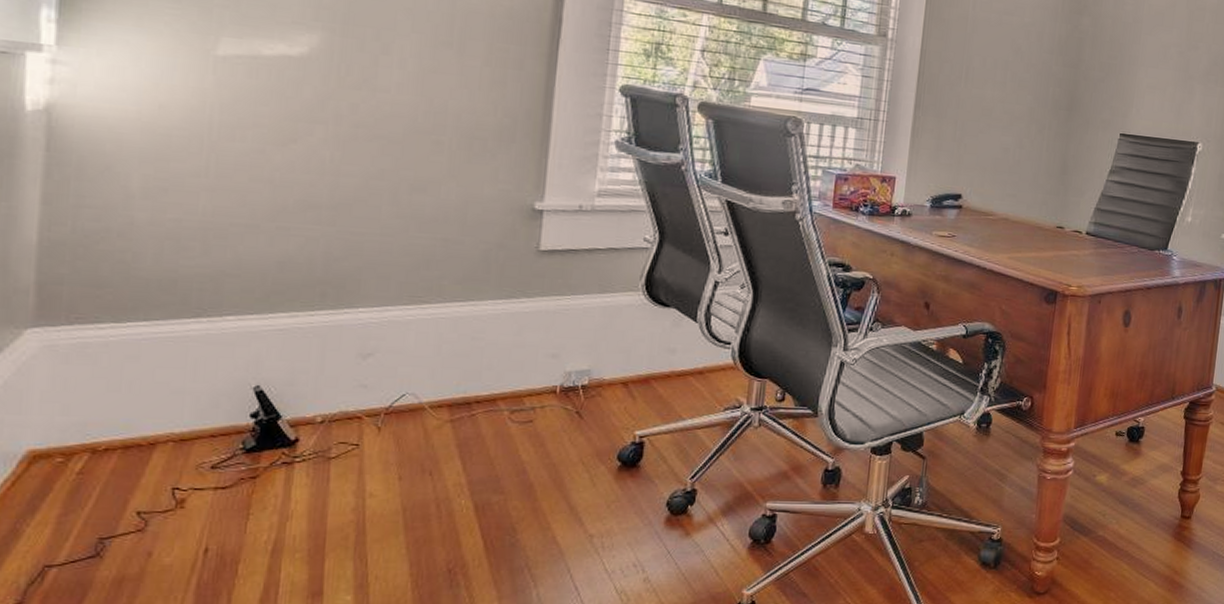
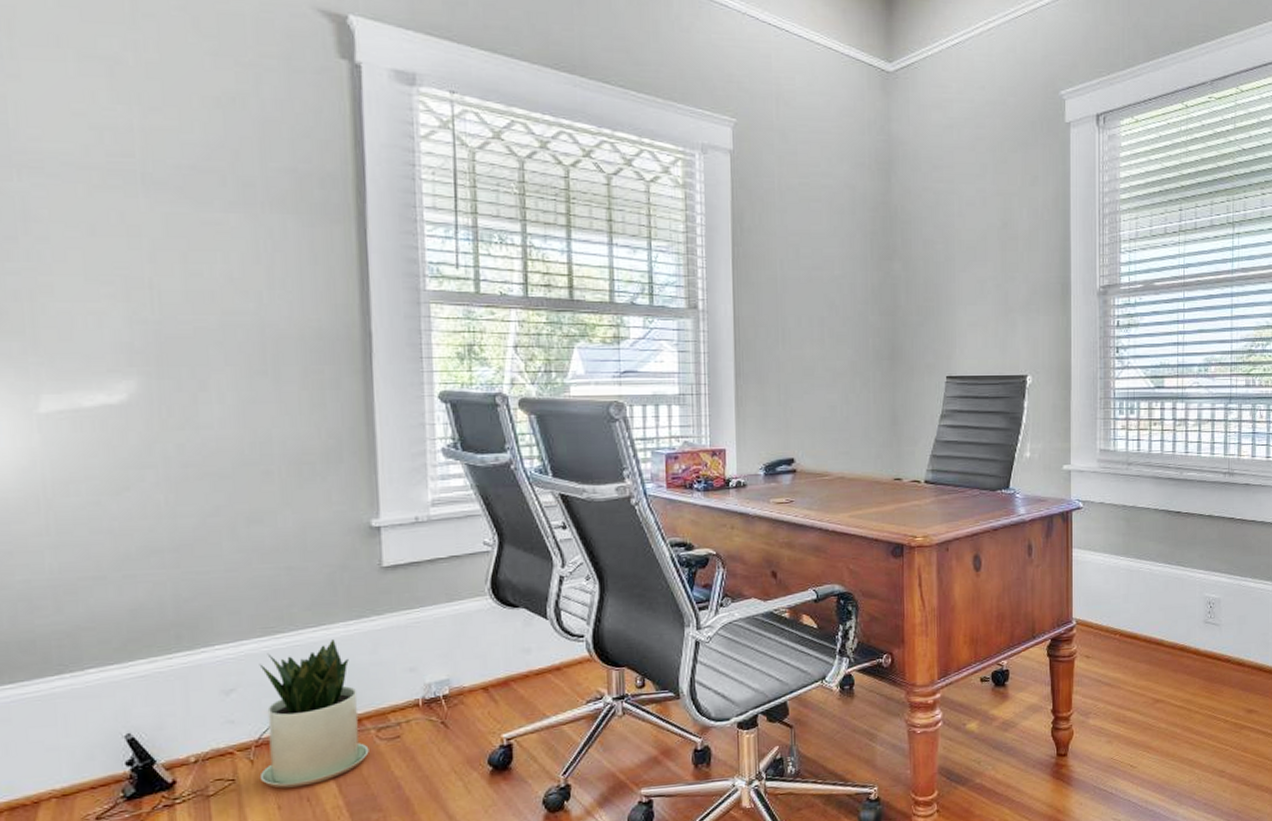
planter: none [384,316,500,460] -> present [259,640,369,789]

